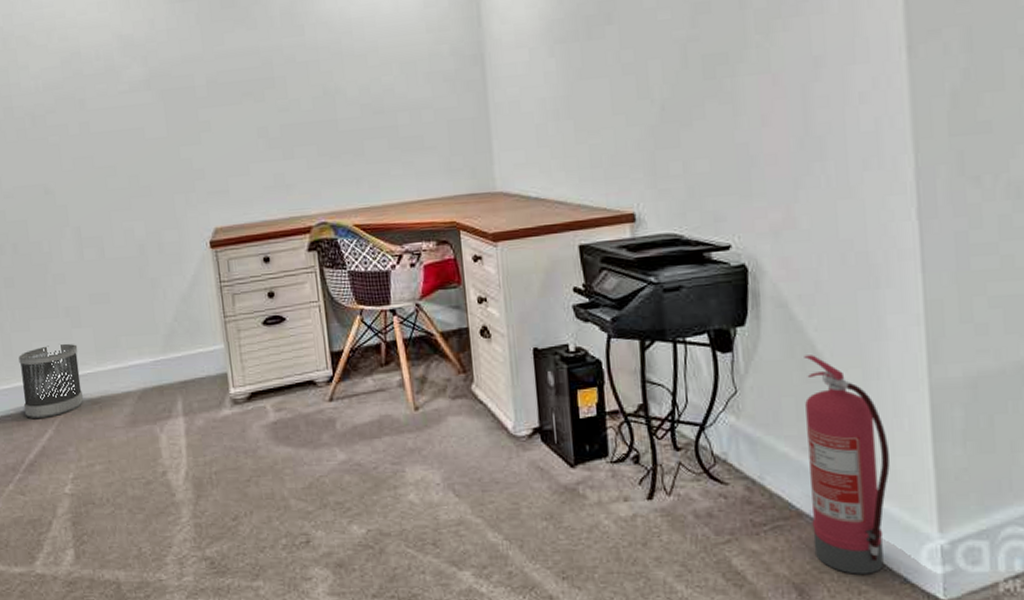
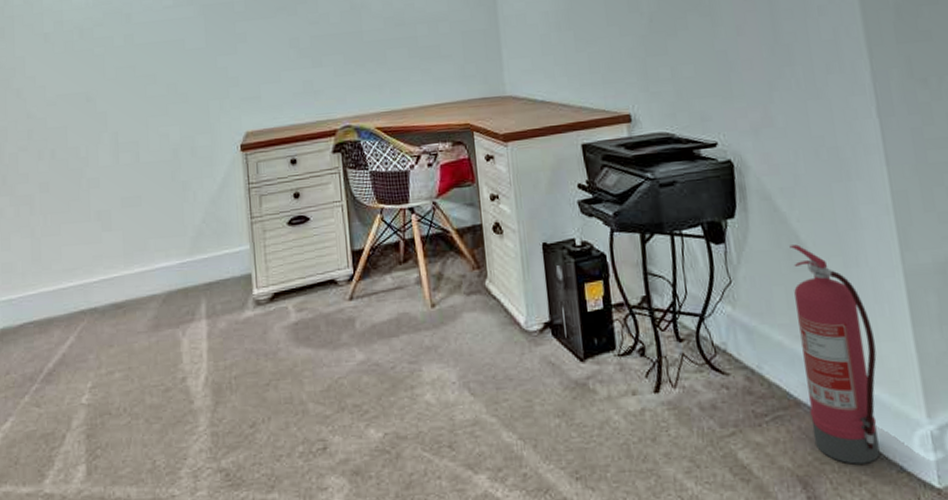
wastebasket: present [18,343,83,419] -> none [47,247,107,326]

